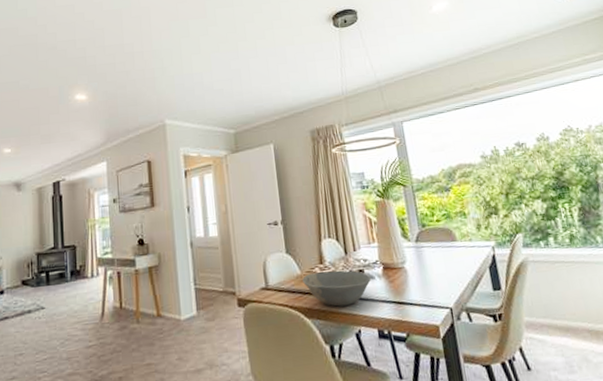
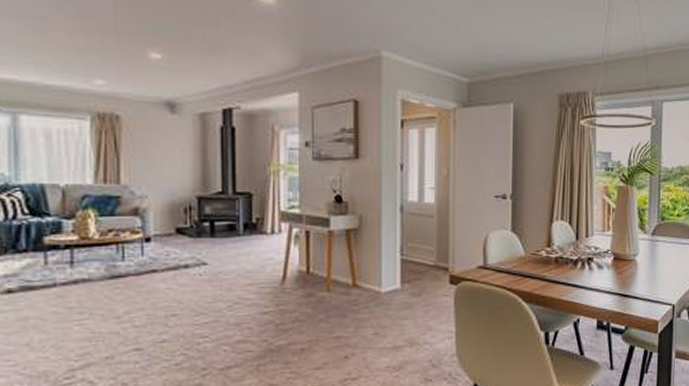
bowl: present [302,270,372,307] -> none [526,256,600,293]

